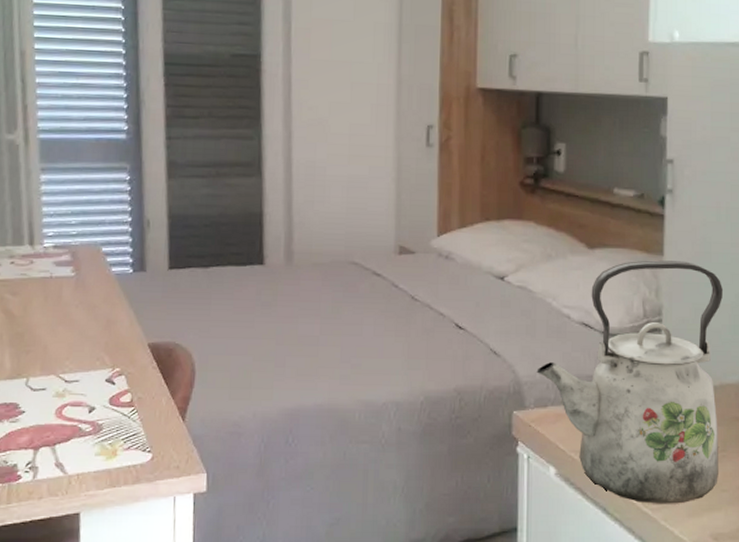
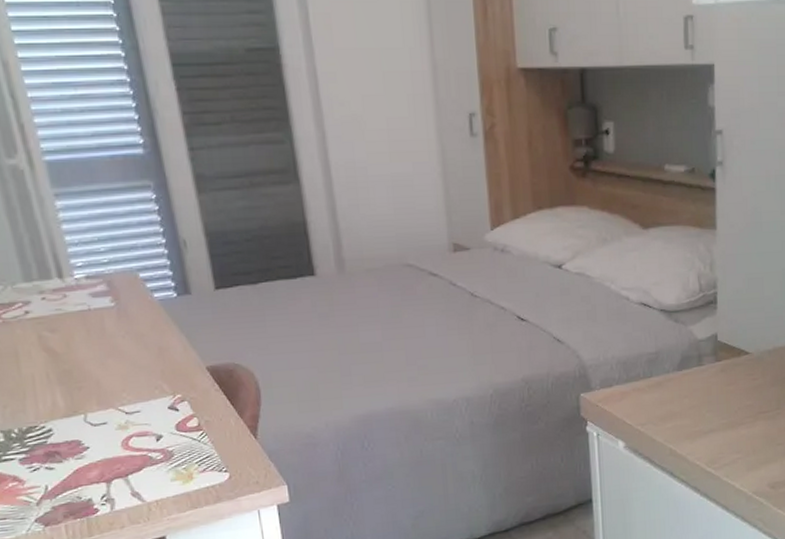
kettle: present [536,260,724,505] -> none [600,233,775,464]

